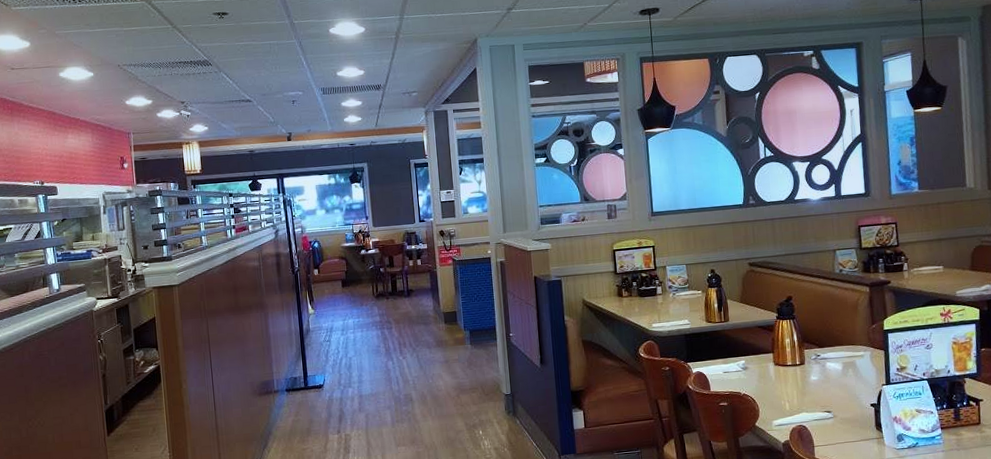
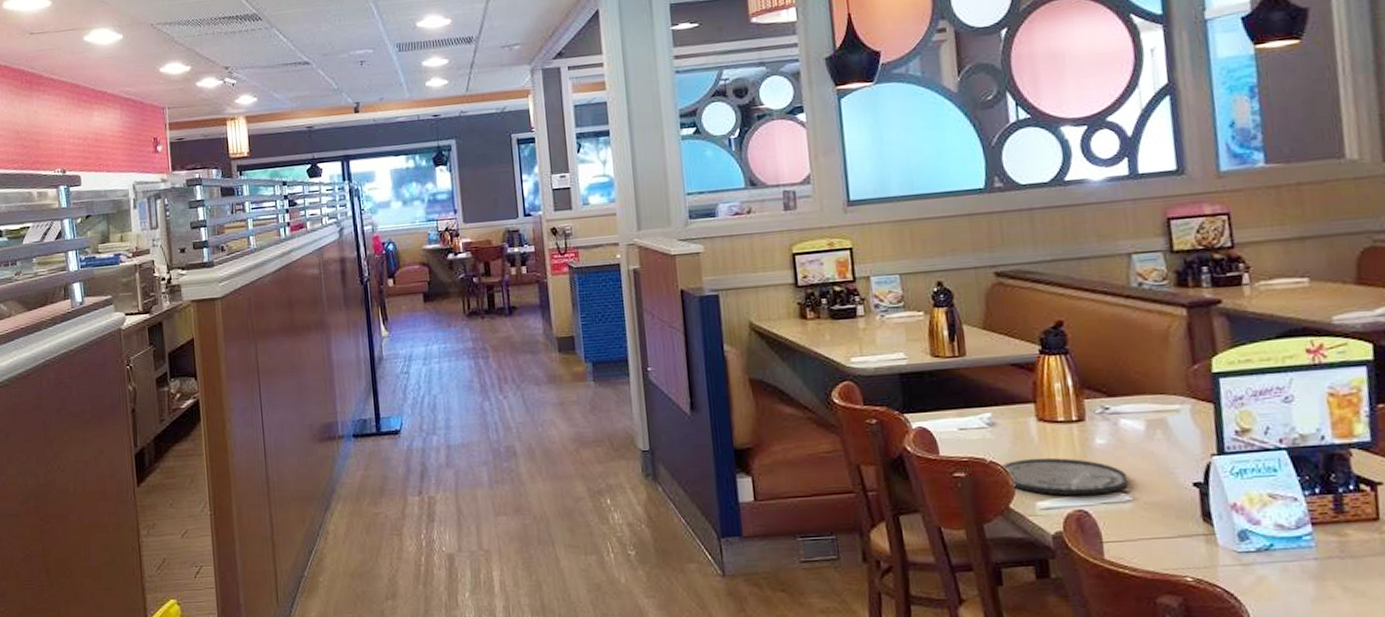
plate: none [751,390,831,416] -> present [1002,457,1129,496]

